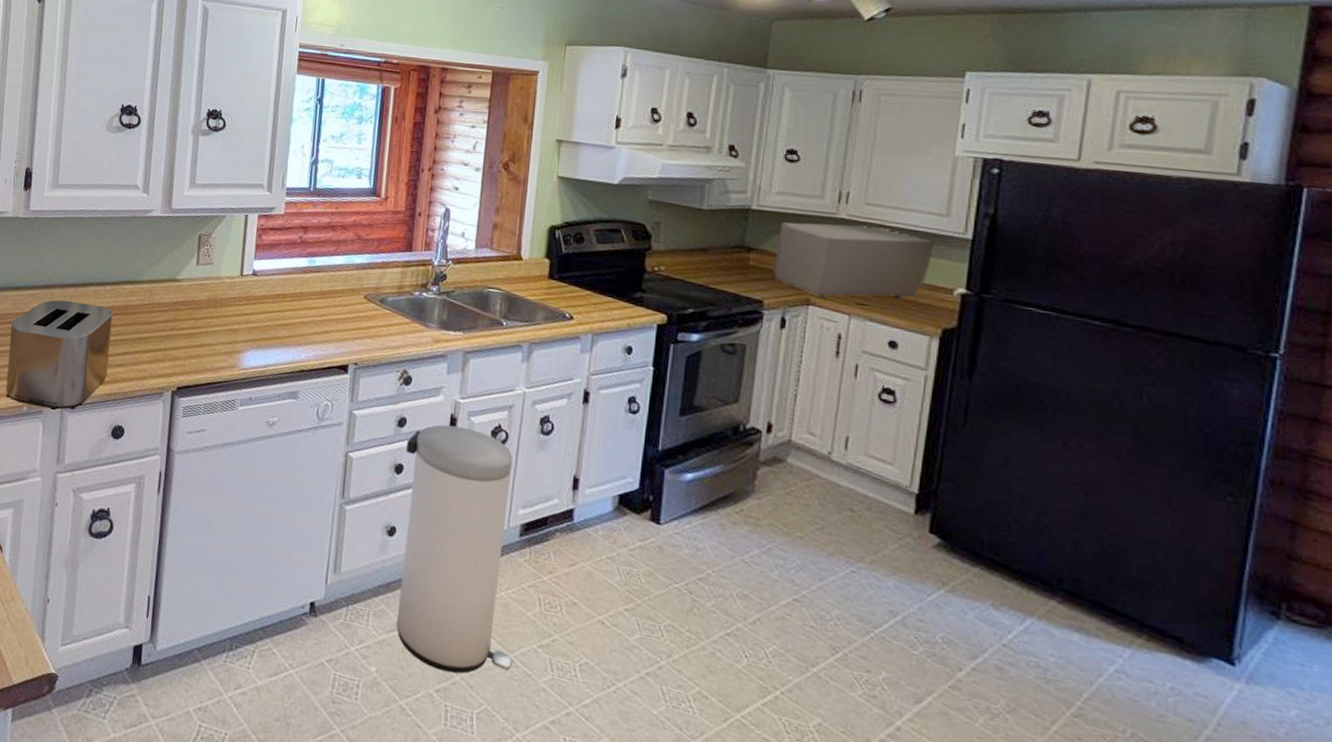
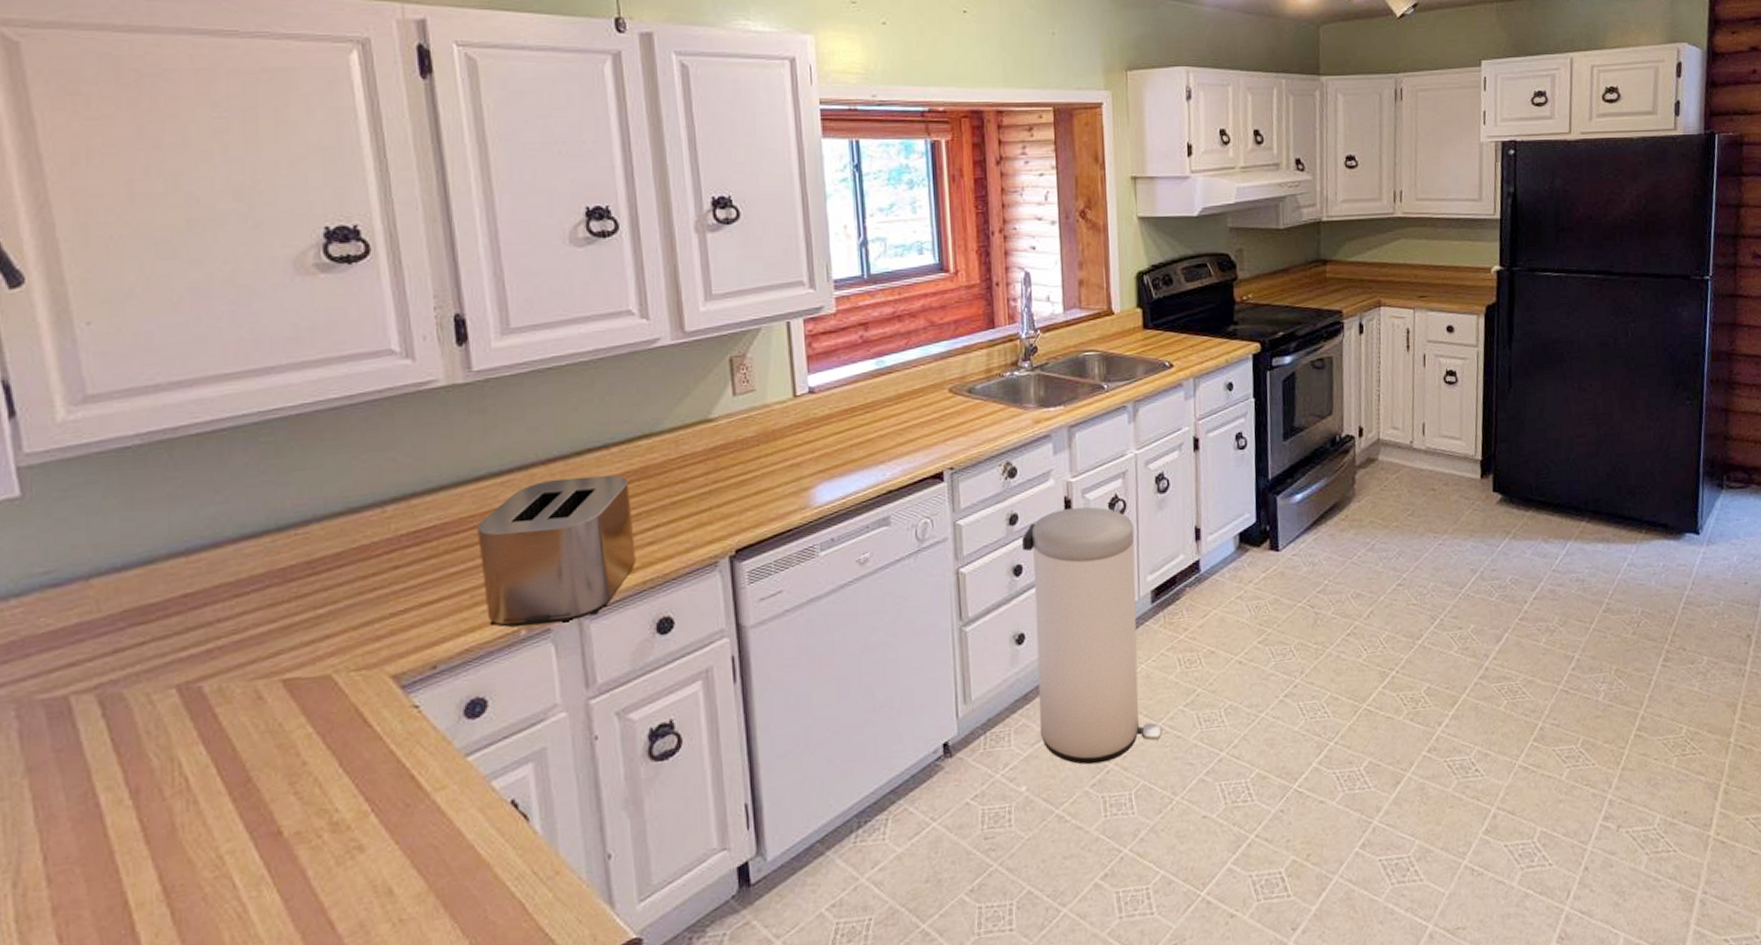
microwave: present [773,222,934,300] -> none [1347,220,1472,298]

